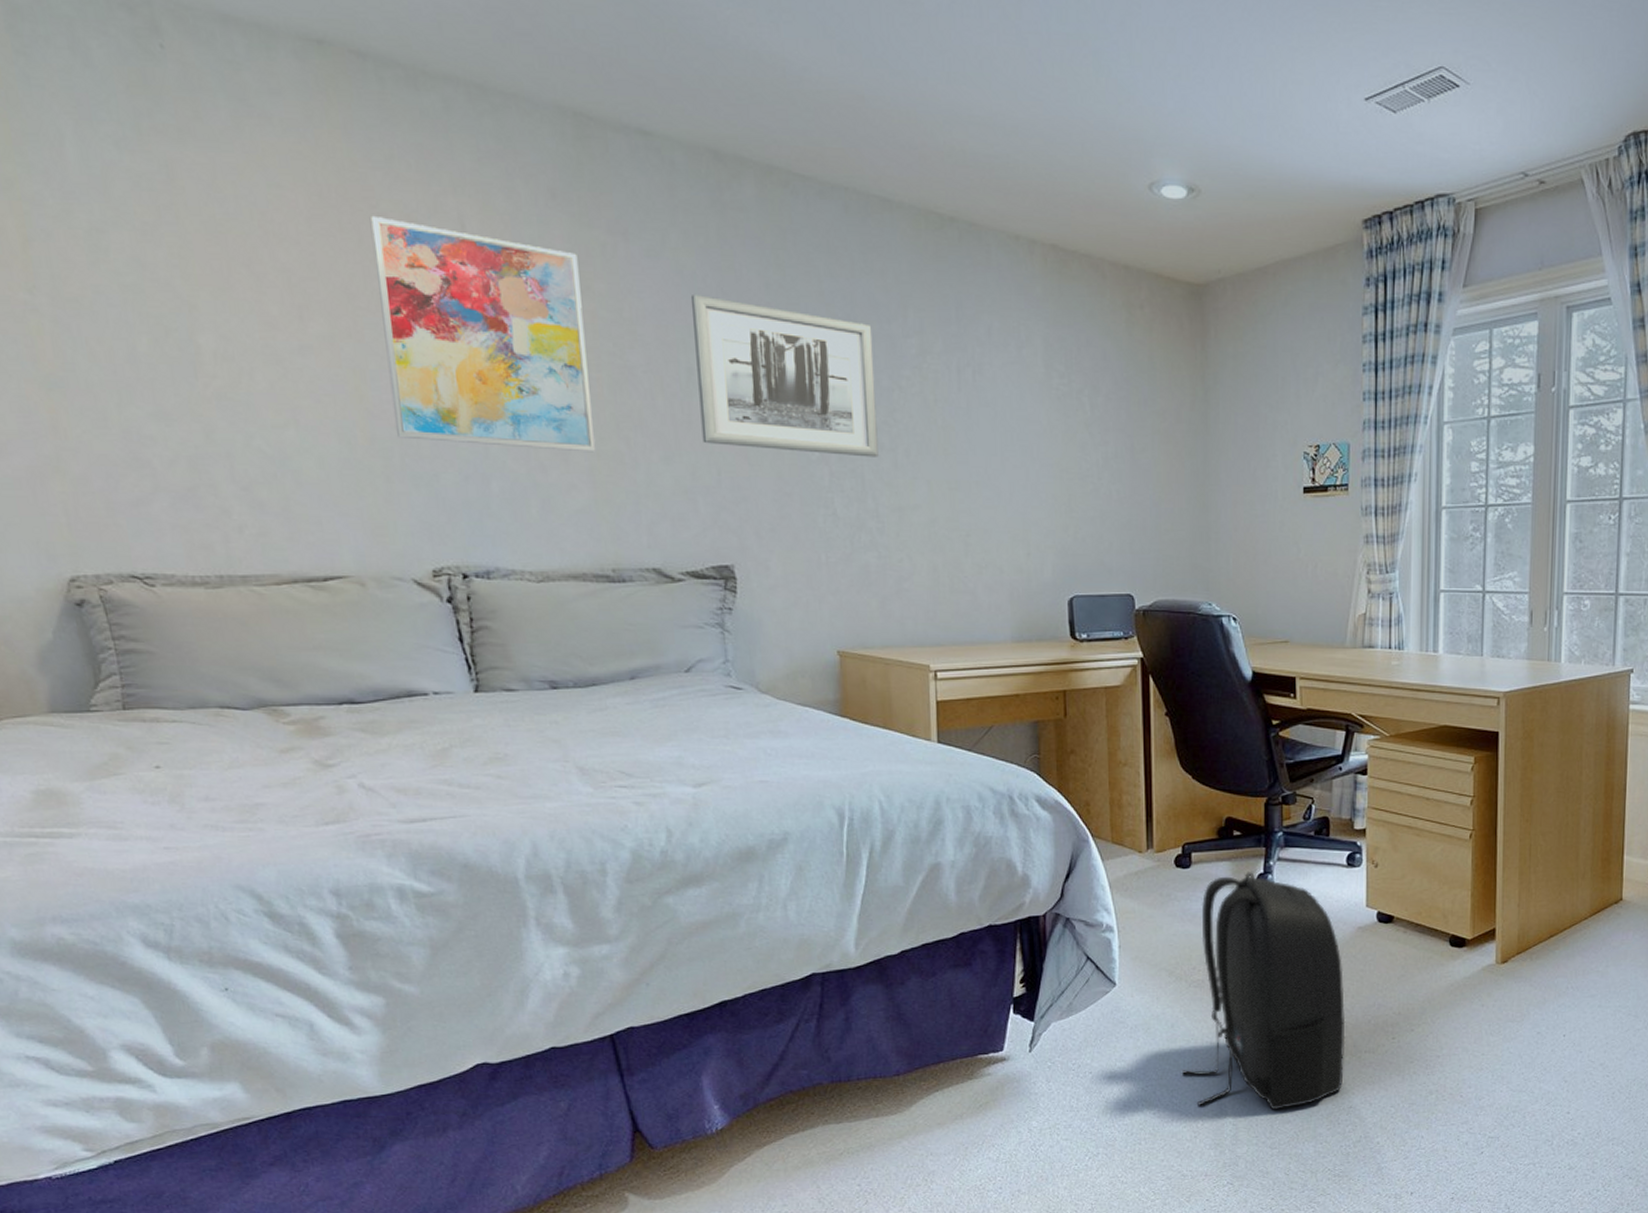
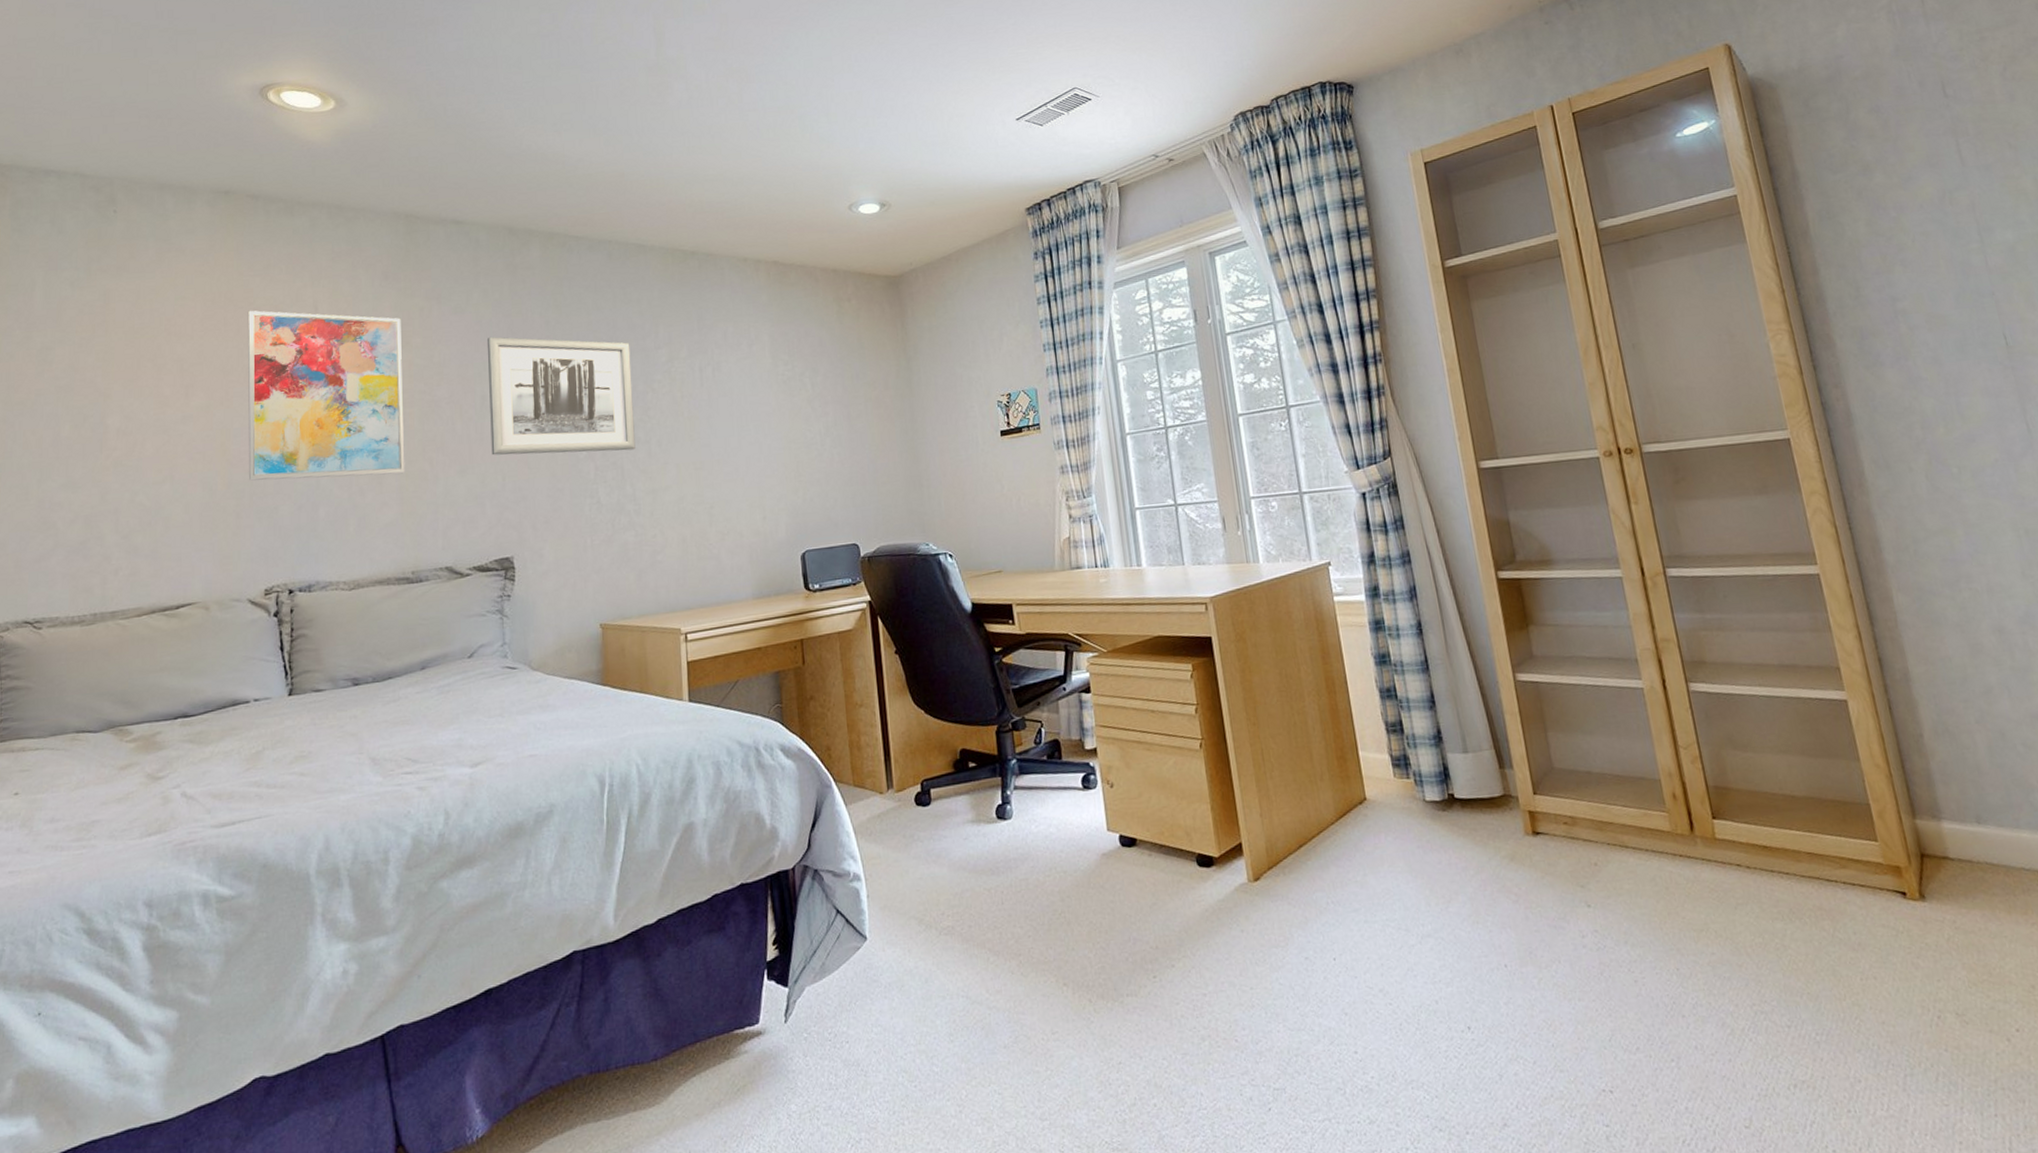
backpack: present [1182,871,1346,1110] -> none [940,802,1108,1074]

